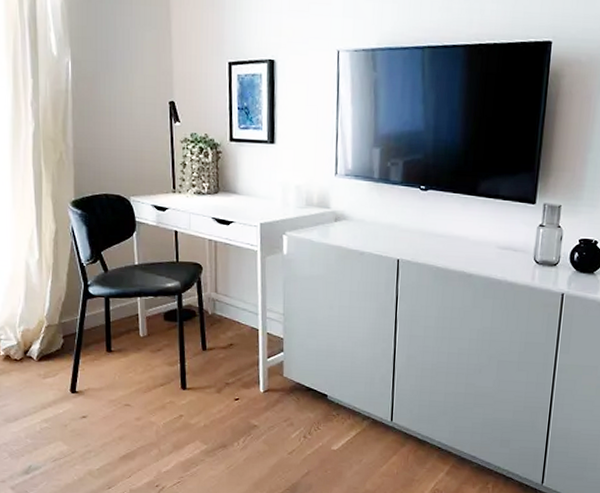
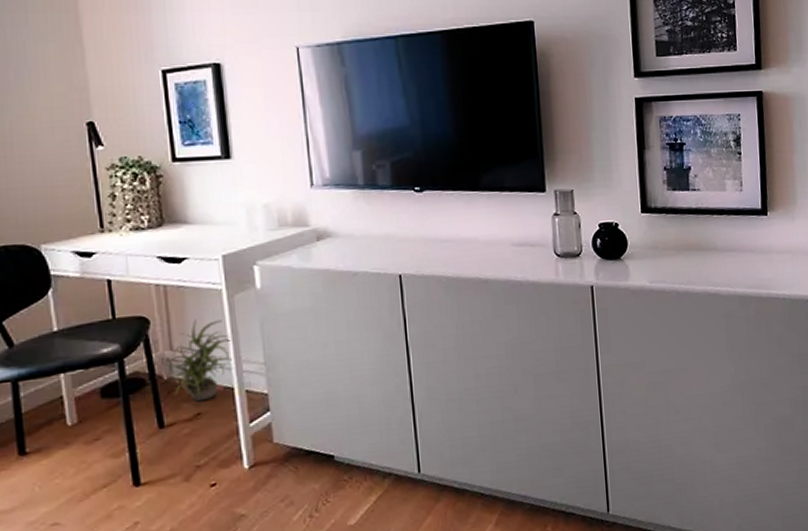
potted plant: none [210,271,260,336] -> present [164,319,232,402]

